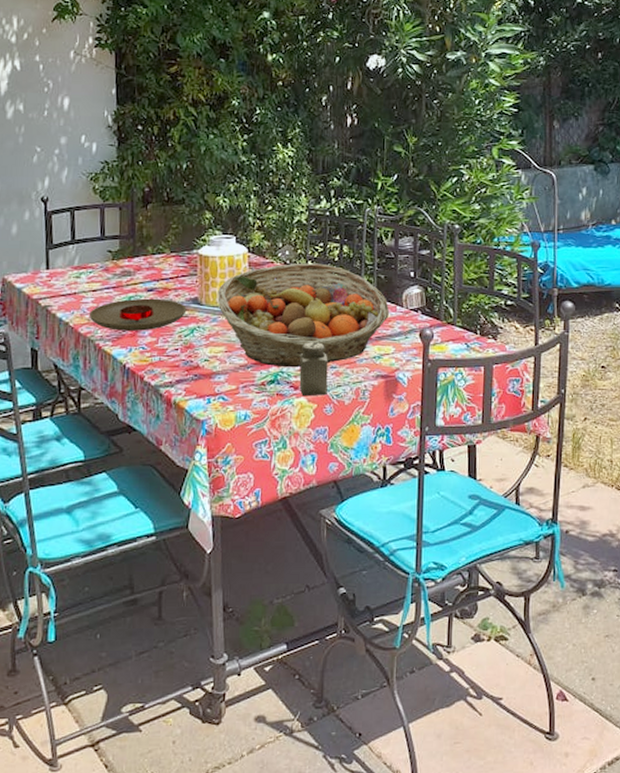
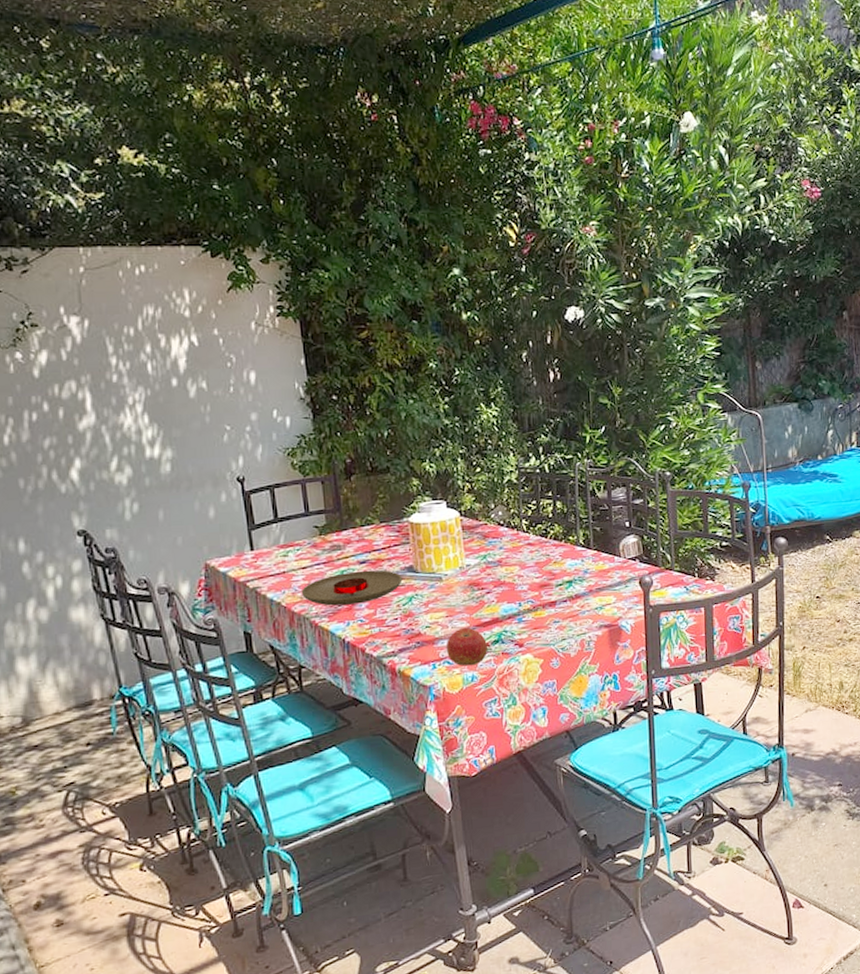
fruit basket: present [217,263,389,368] -> none [433,521,607,627]
apple: none [222,364,263,404] -> present [446,627,487,666]
salt shaker: present [299,342,328,397] -> none [522,599,552,653]

